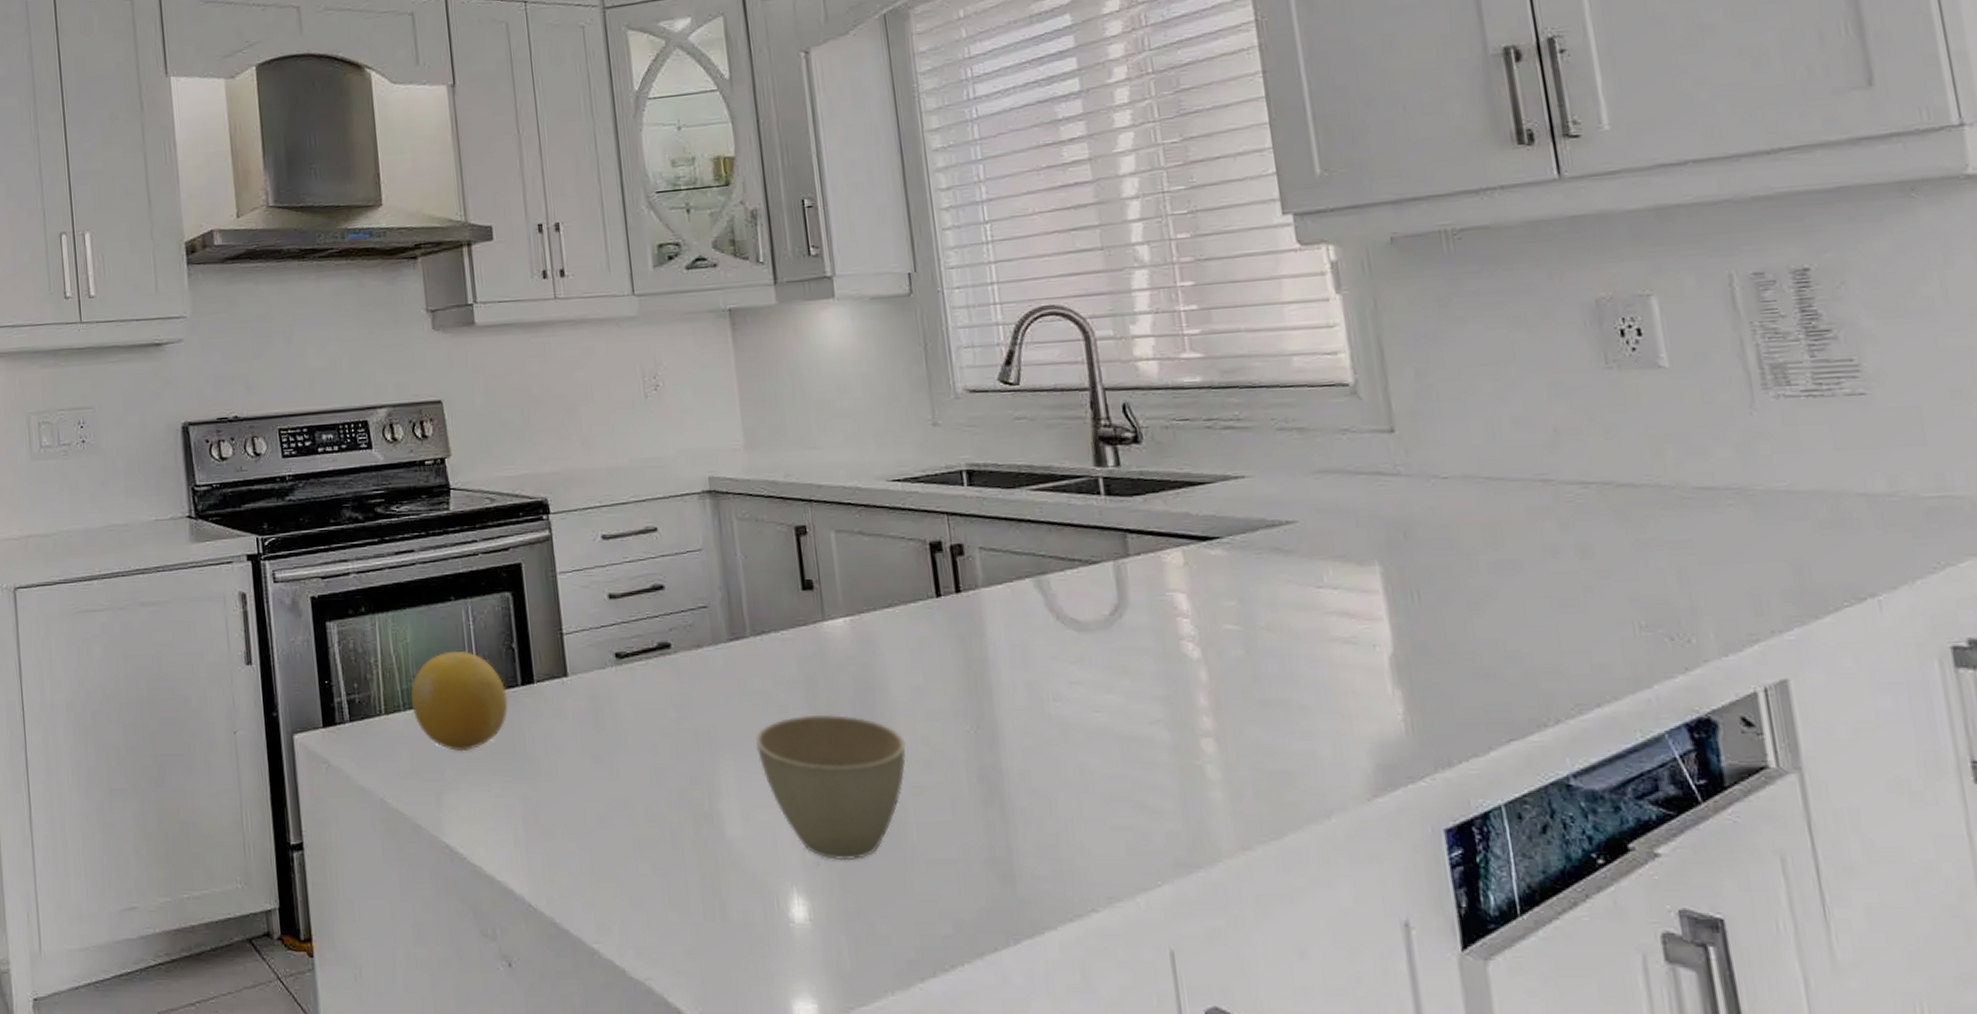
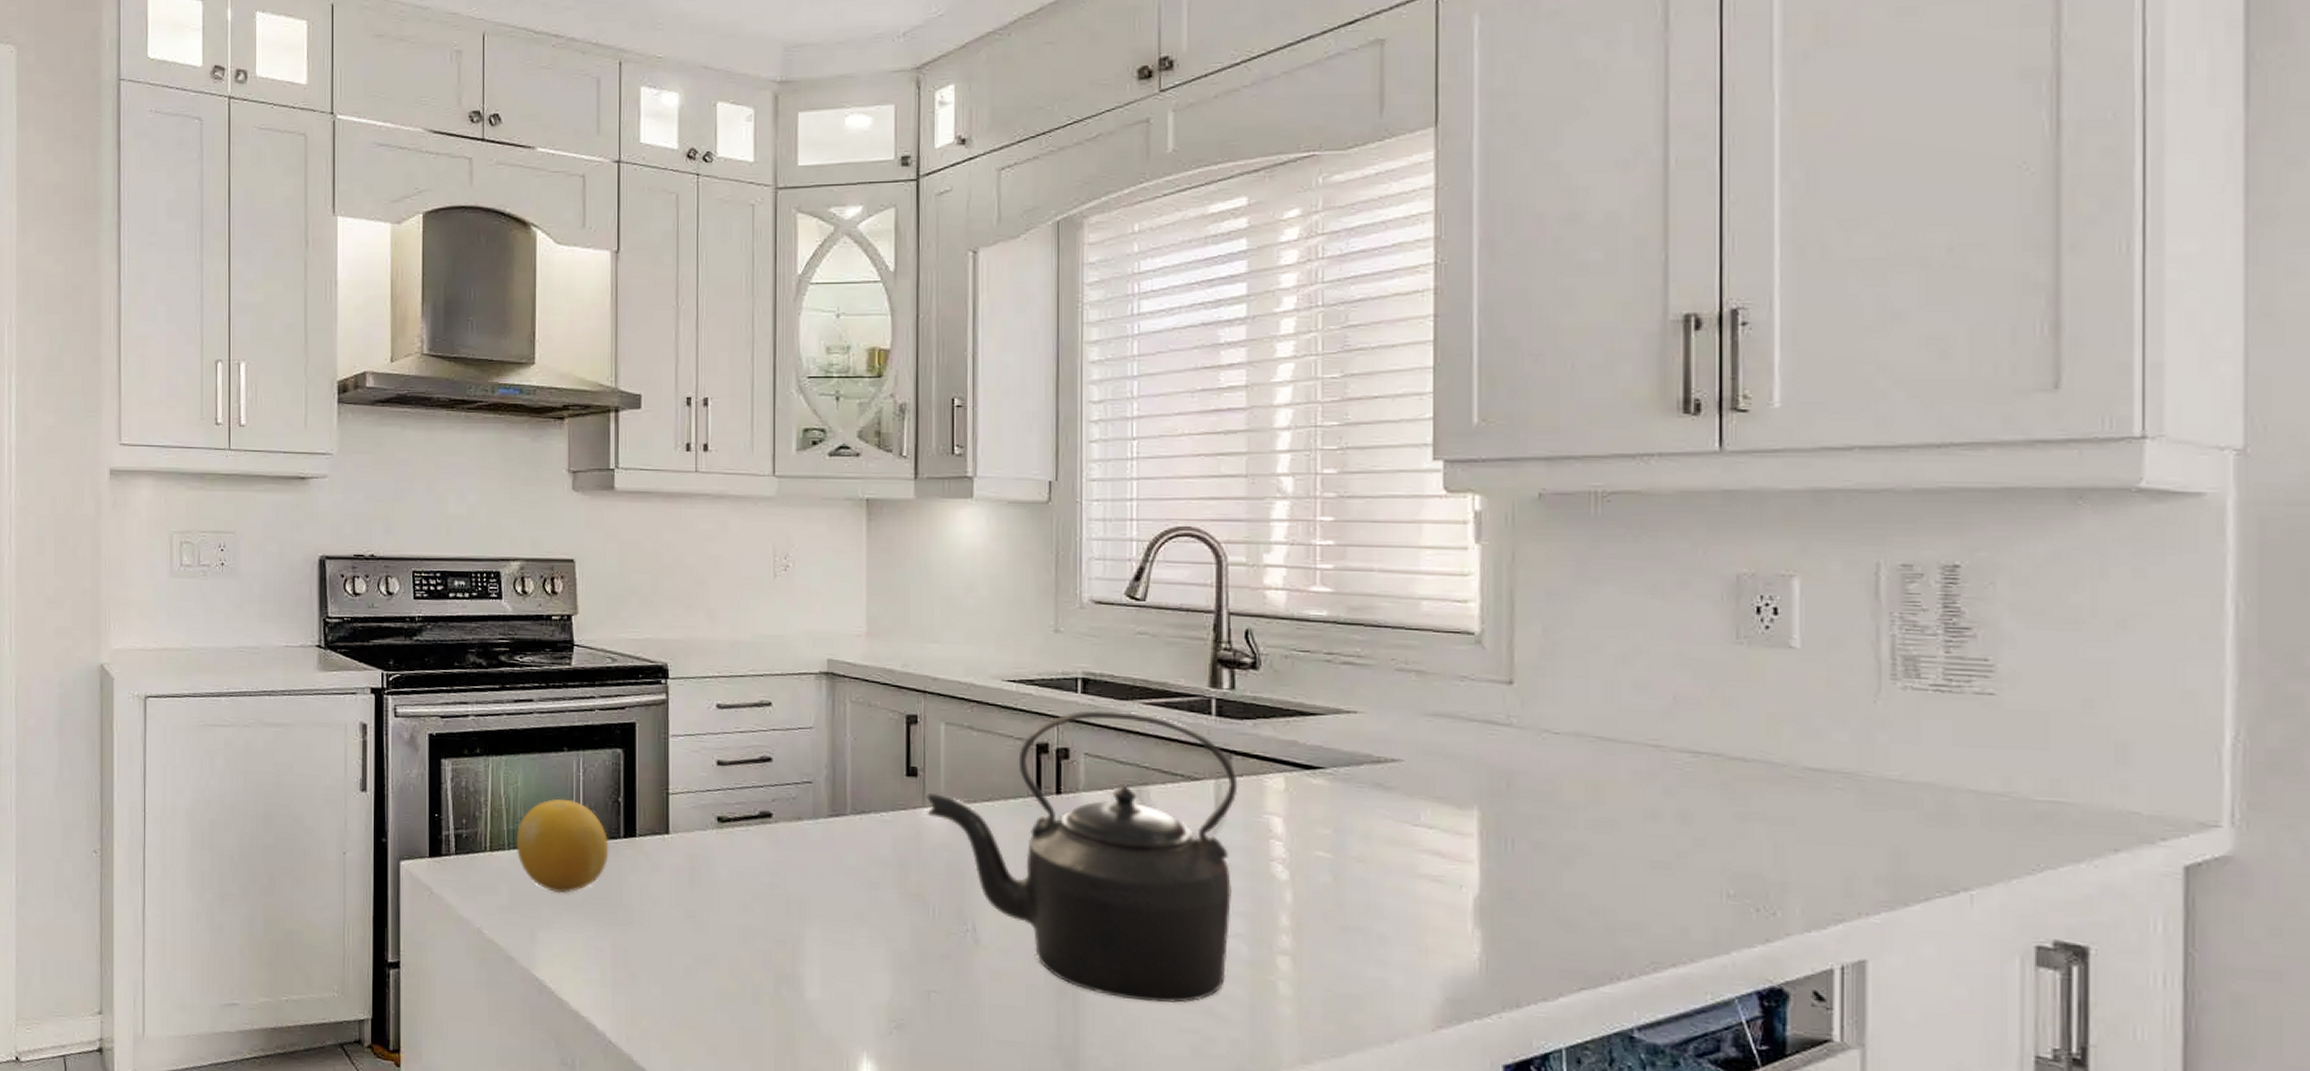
cup: present [755,714,906,861] -> none [844,894,989,1033]
kettle: none [825,499,1152,802] -> present [926,710,1238,1003]

